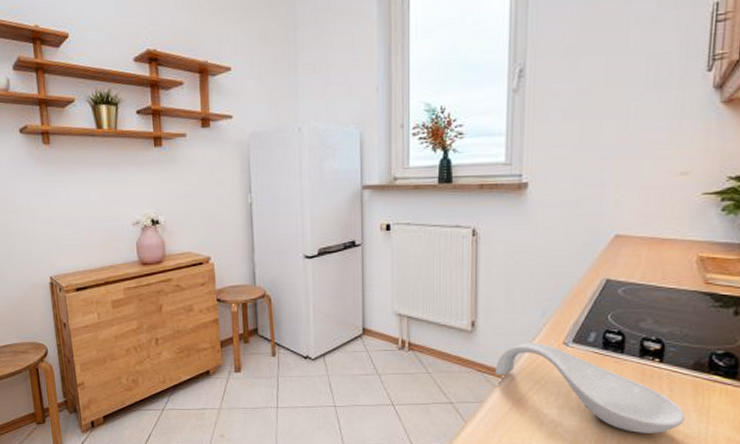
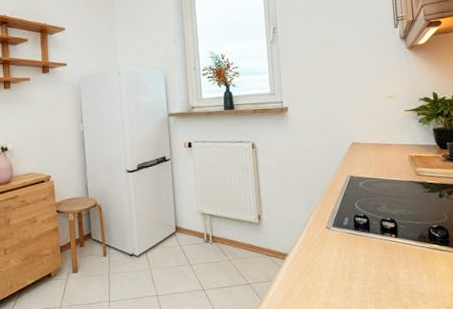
spoon rest: present [495,342,686,434] -> none [279,228,420,296]

